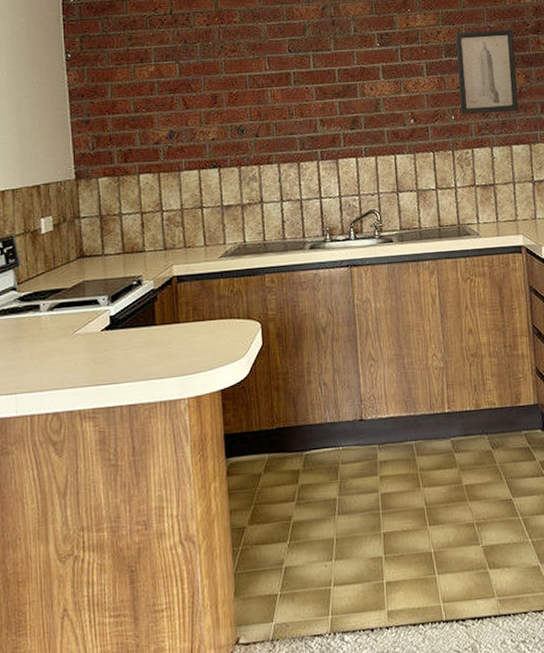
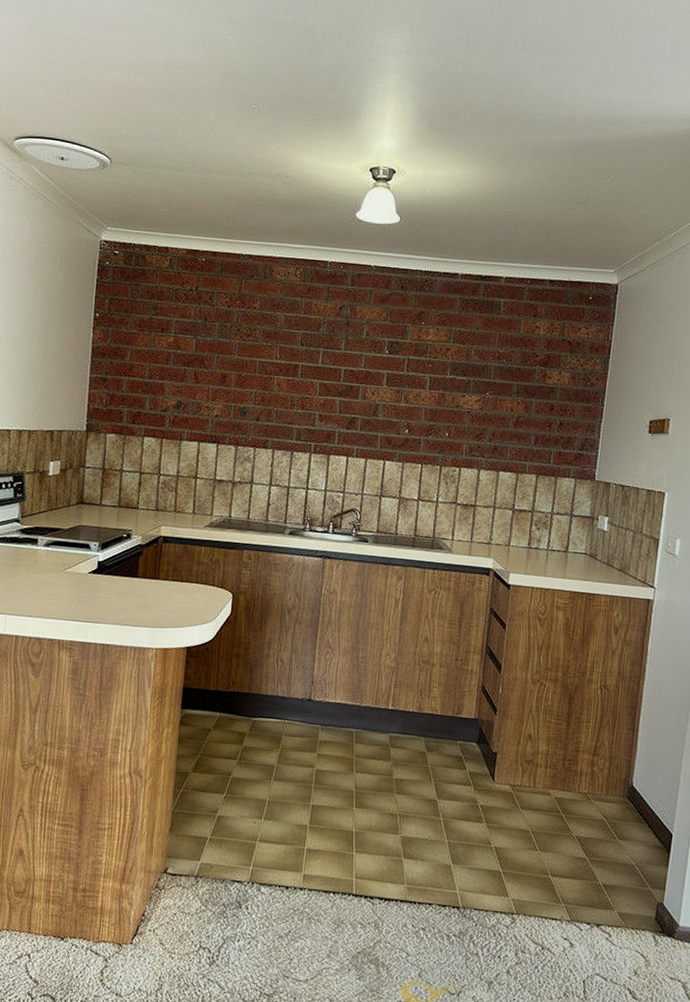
wall art: present [455,29,519,114] -> none [455,352,522,439]

